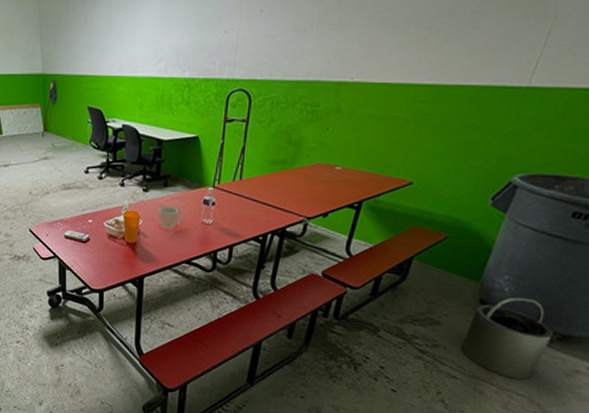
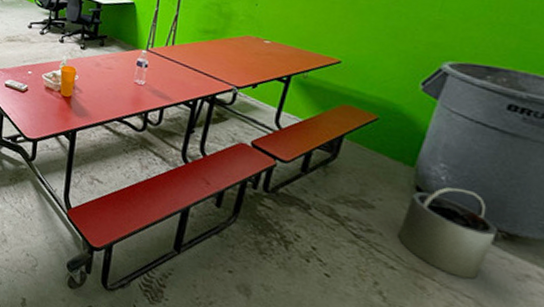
mug: present [158,206,185,230] -> none [93,64,119,88]

